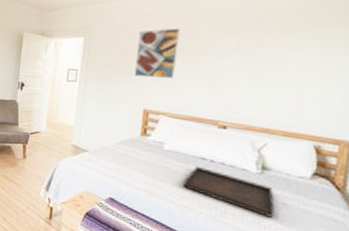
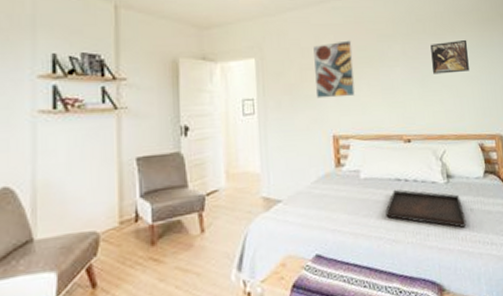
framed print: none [272,36,330,71] -> present [430,39,469,74]

